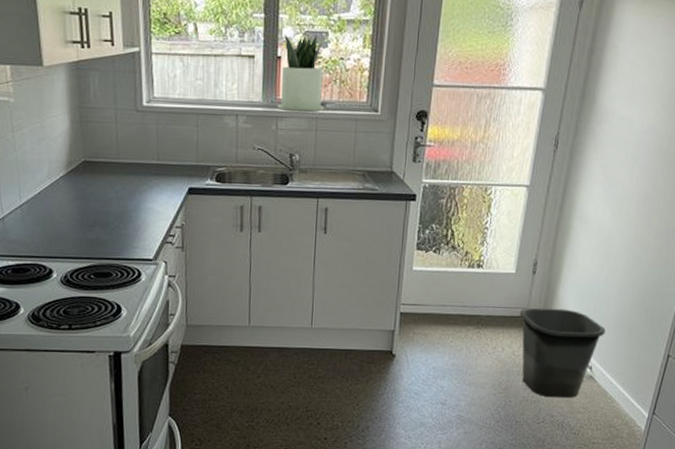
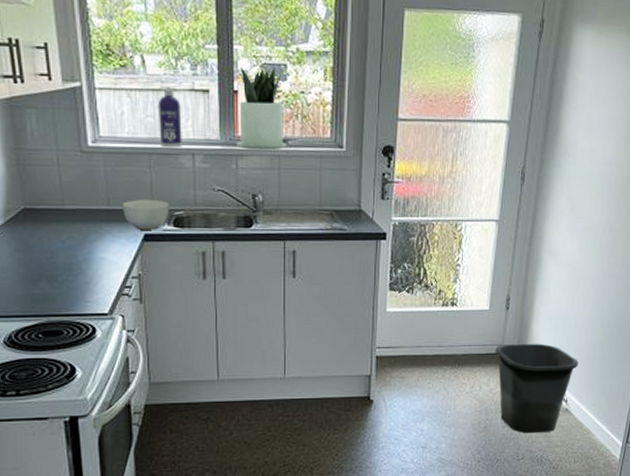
bowl: none [169,155,213,184] -> present [121,199,170,230]
spray bottle: none [207,51,228,109] -> present [157,85,182,148]

